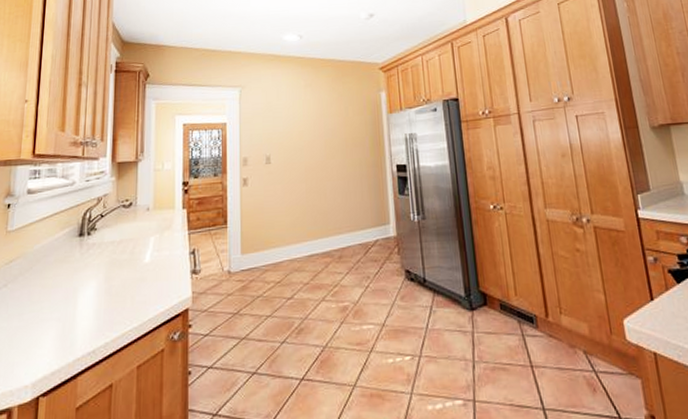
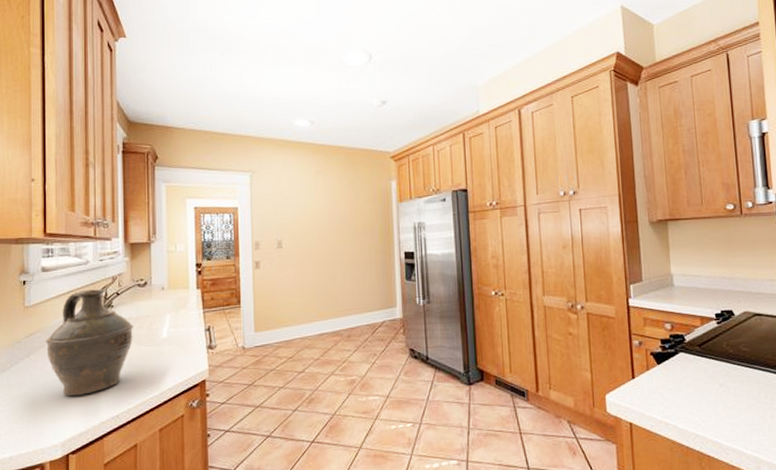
ceramic jug: none [24,211,117,330] -> present [45,289,134,397]

